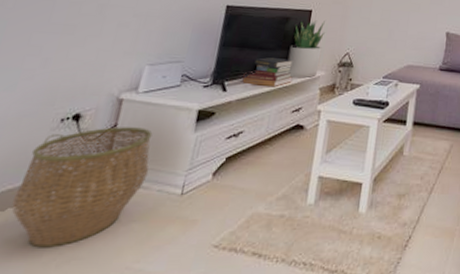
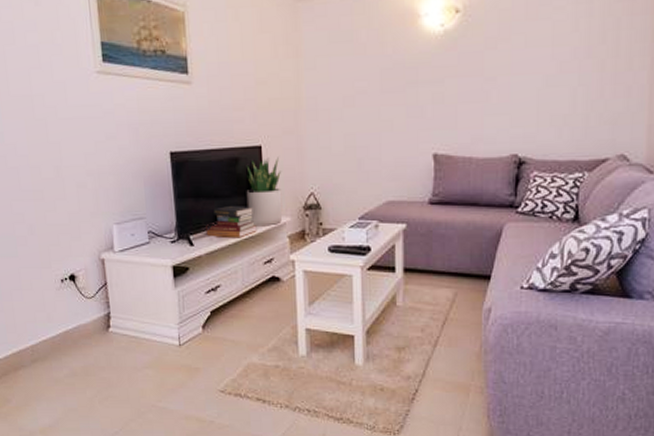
basket: present [11,127,153,248] -> none [49,285,146,387]

